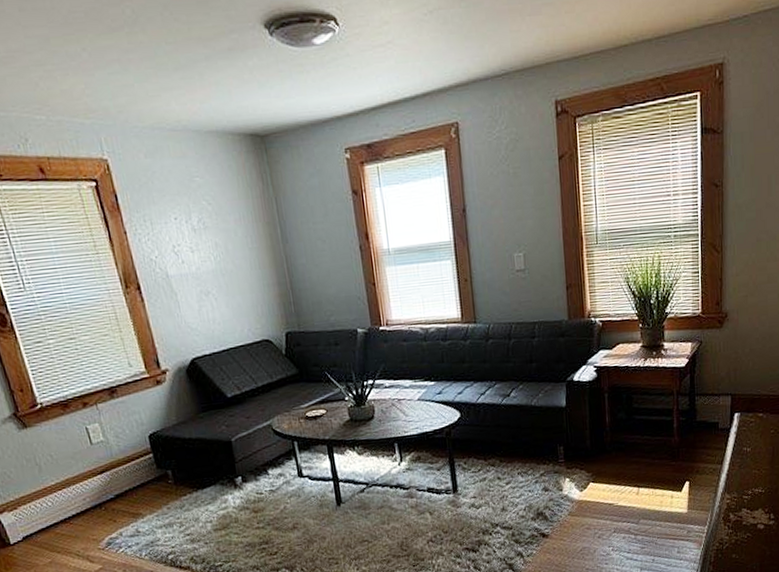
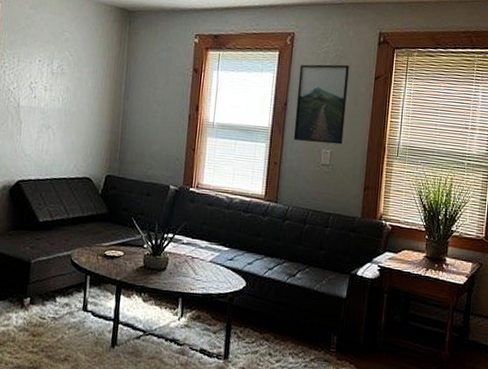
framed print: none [471,149,535,251] -> present [293,64,349,145]

